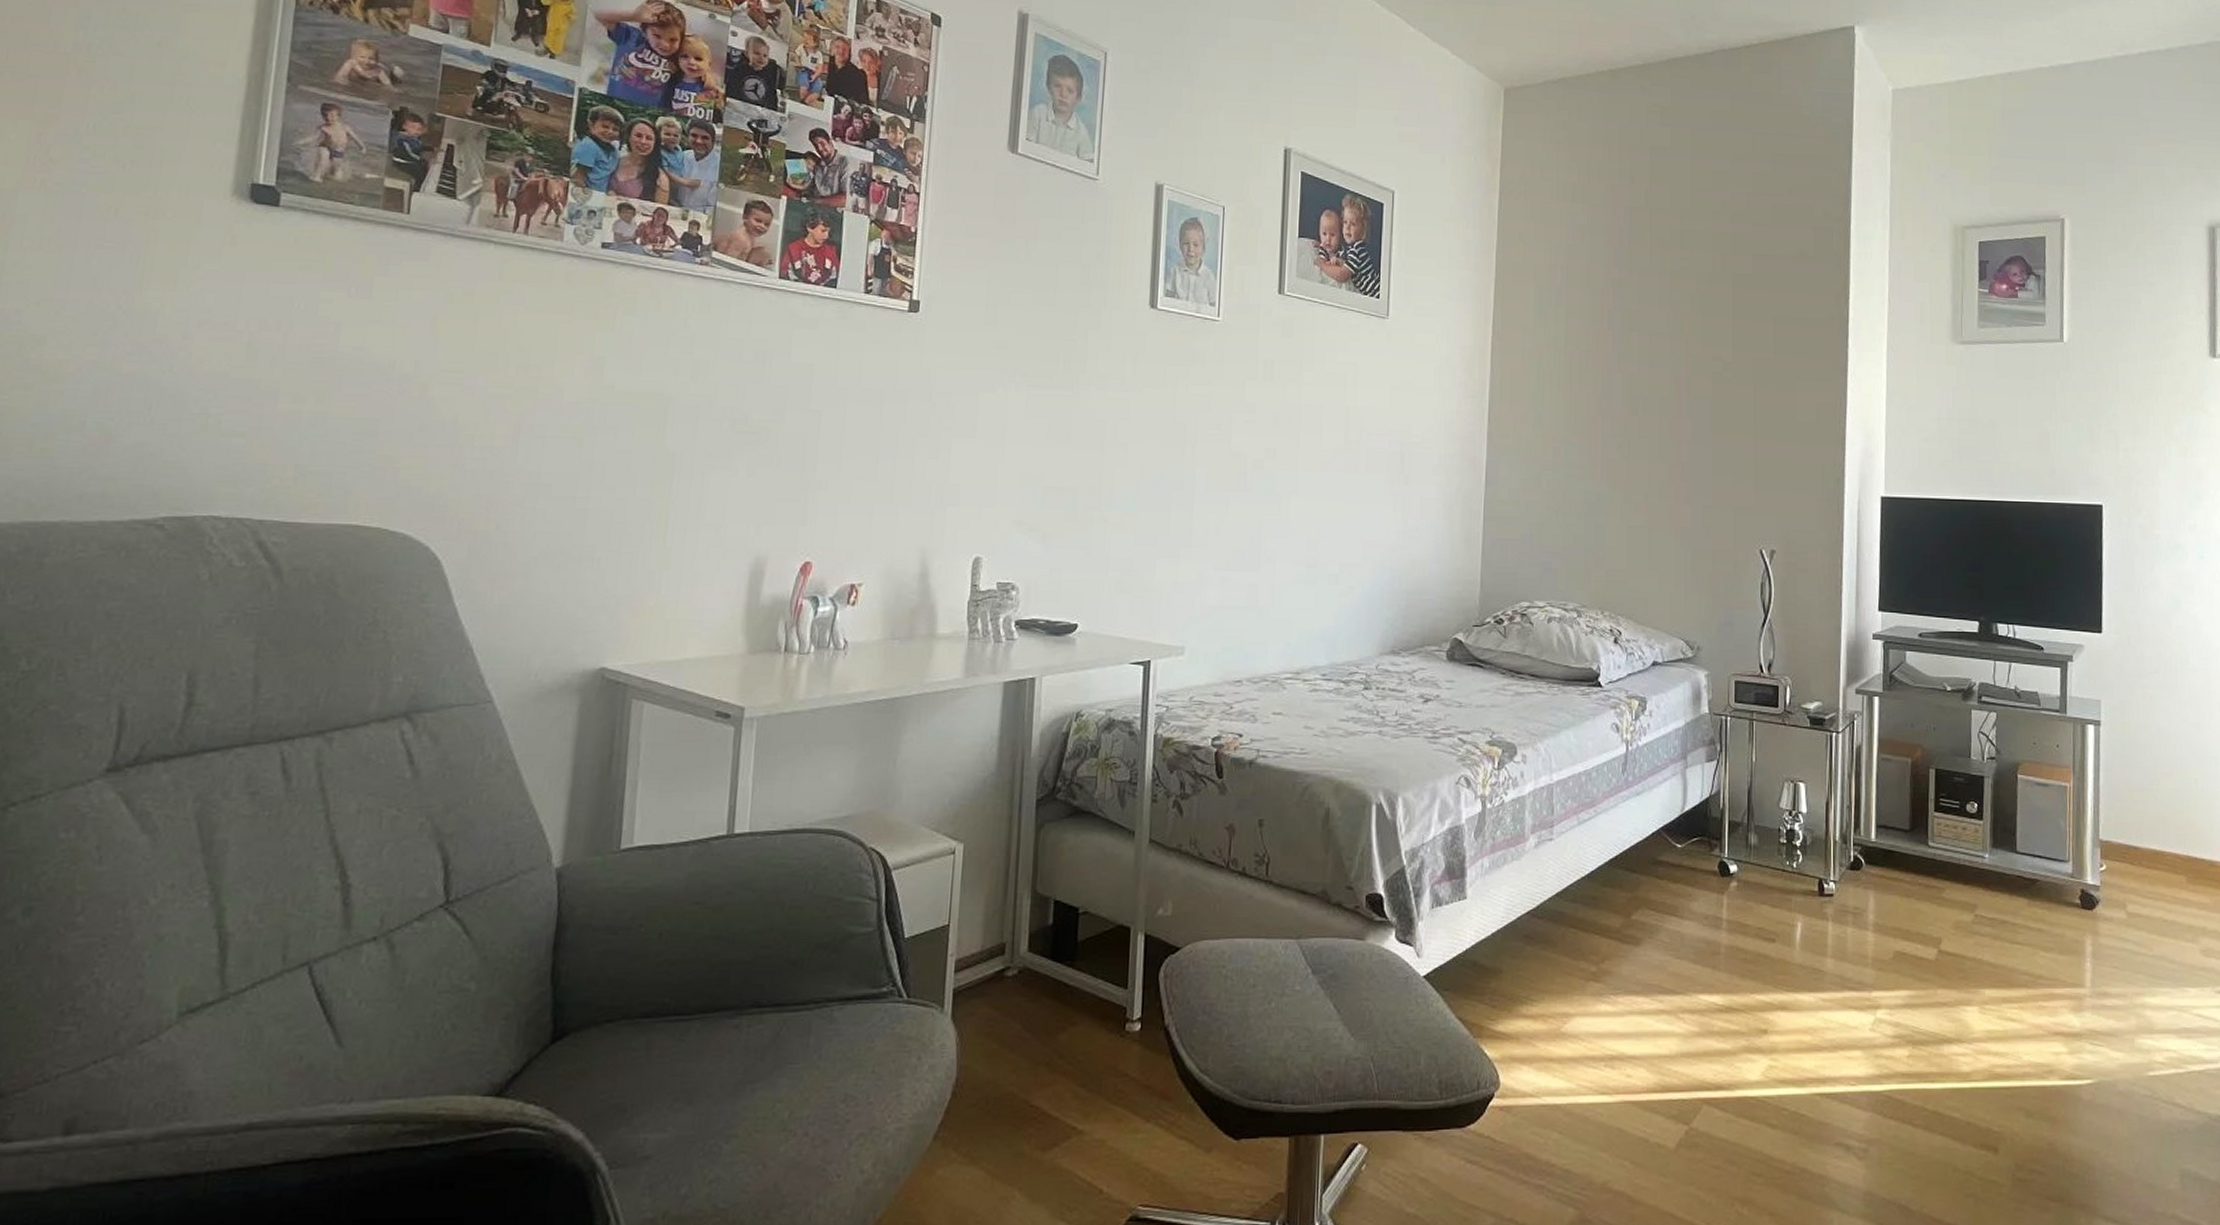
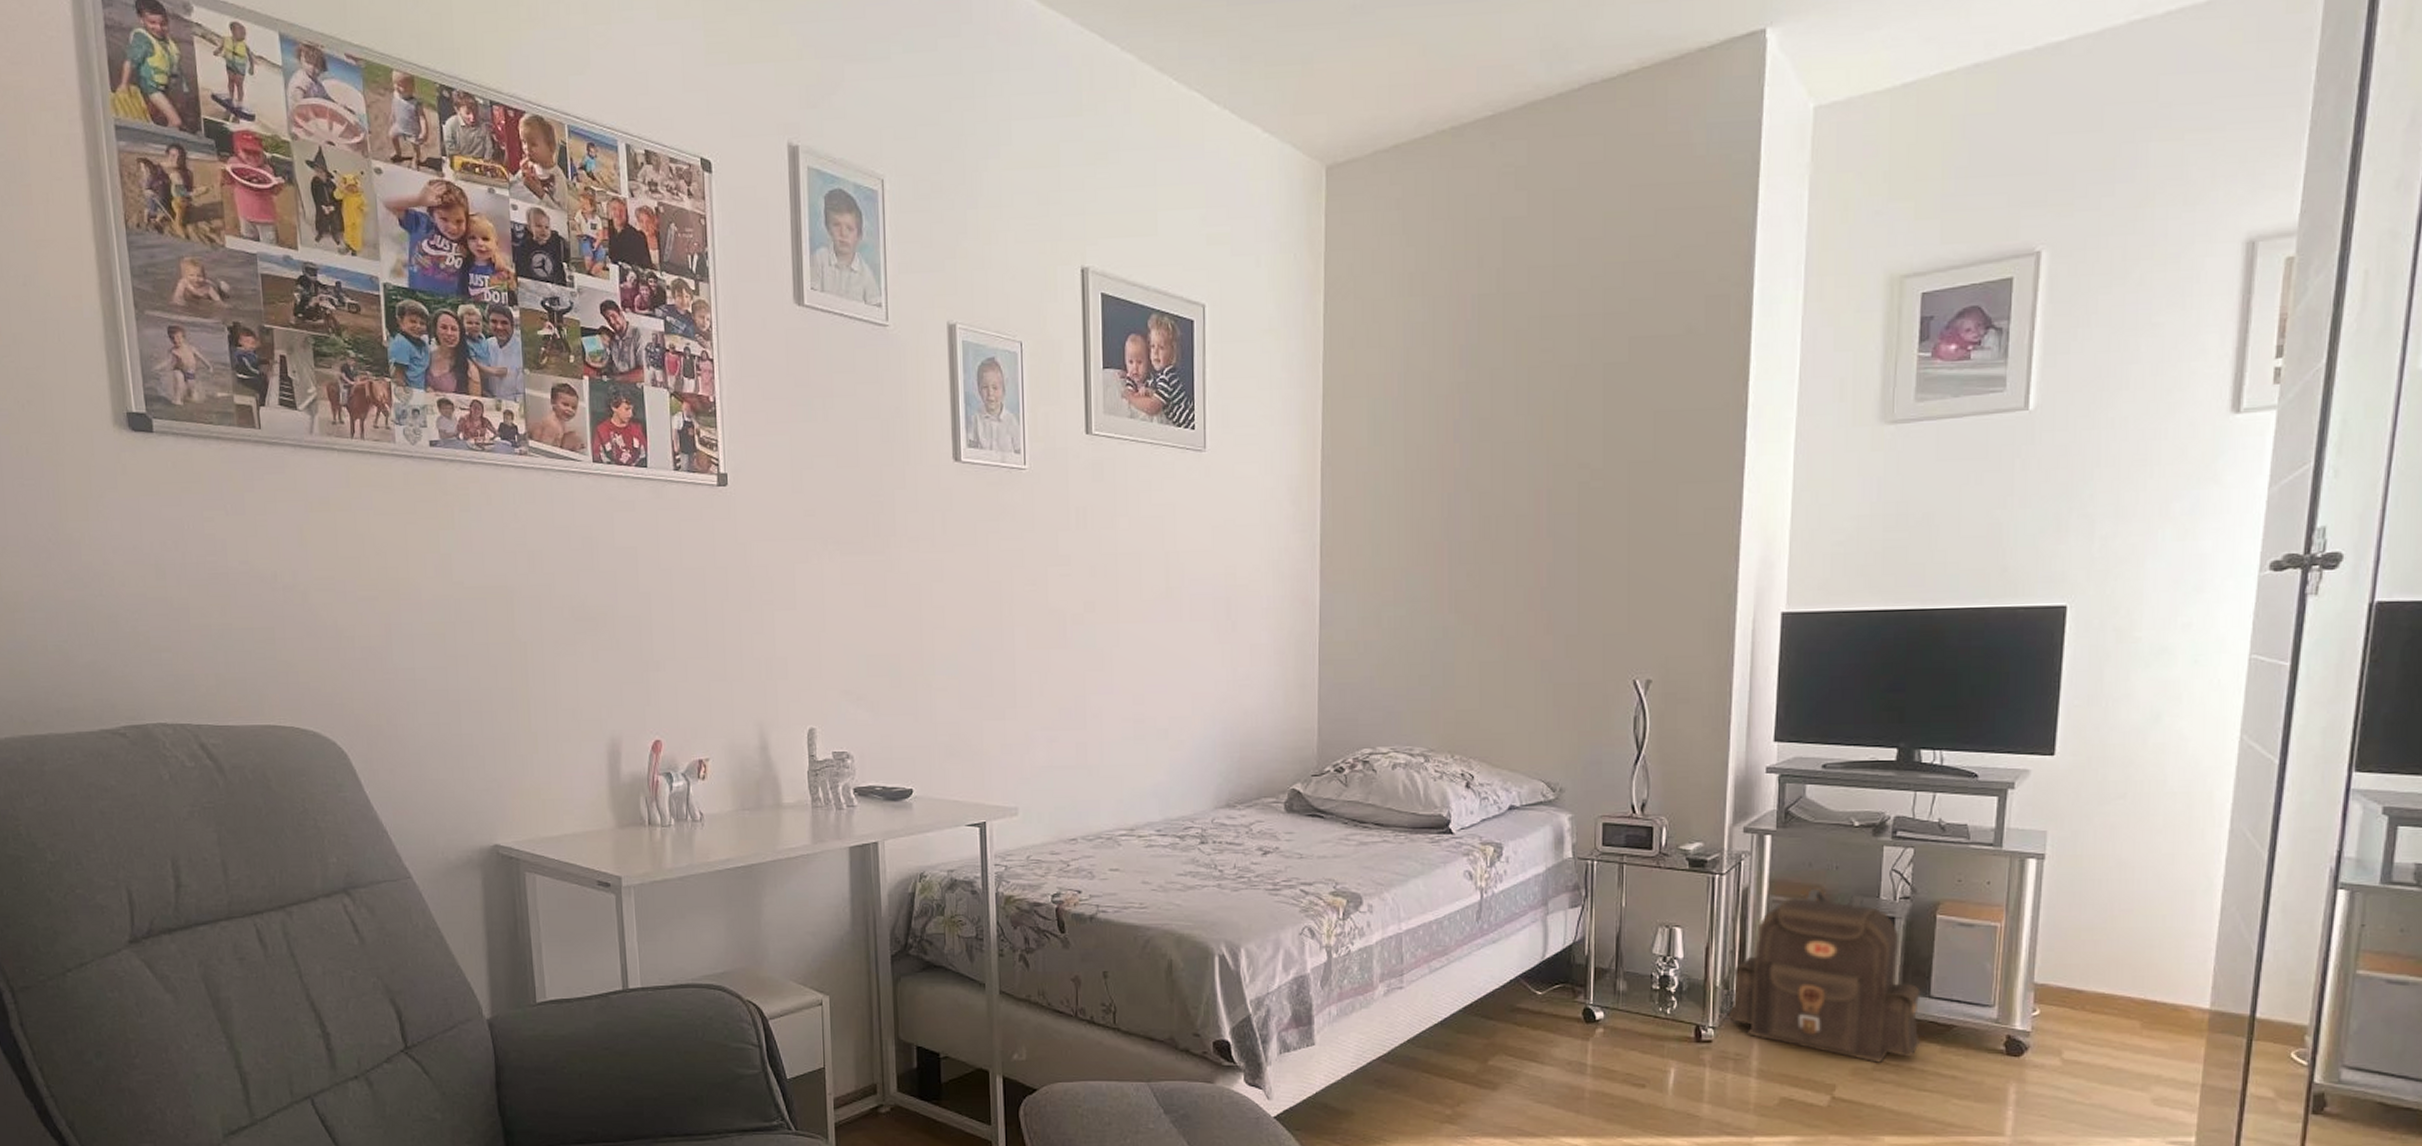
backpack: none [1846,748,2010,916] -> present [1728,888,1921,1063]

